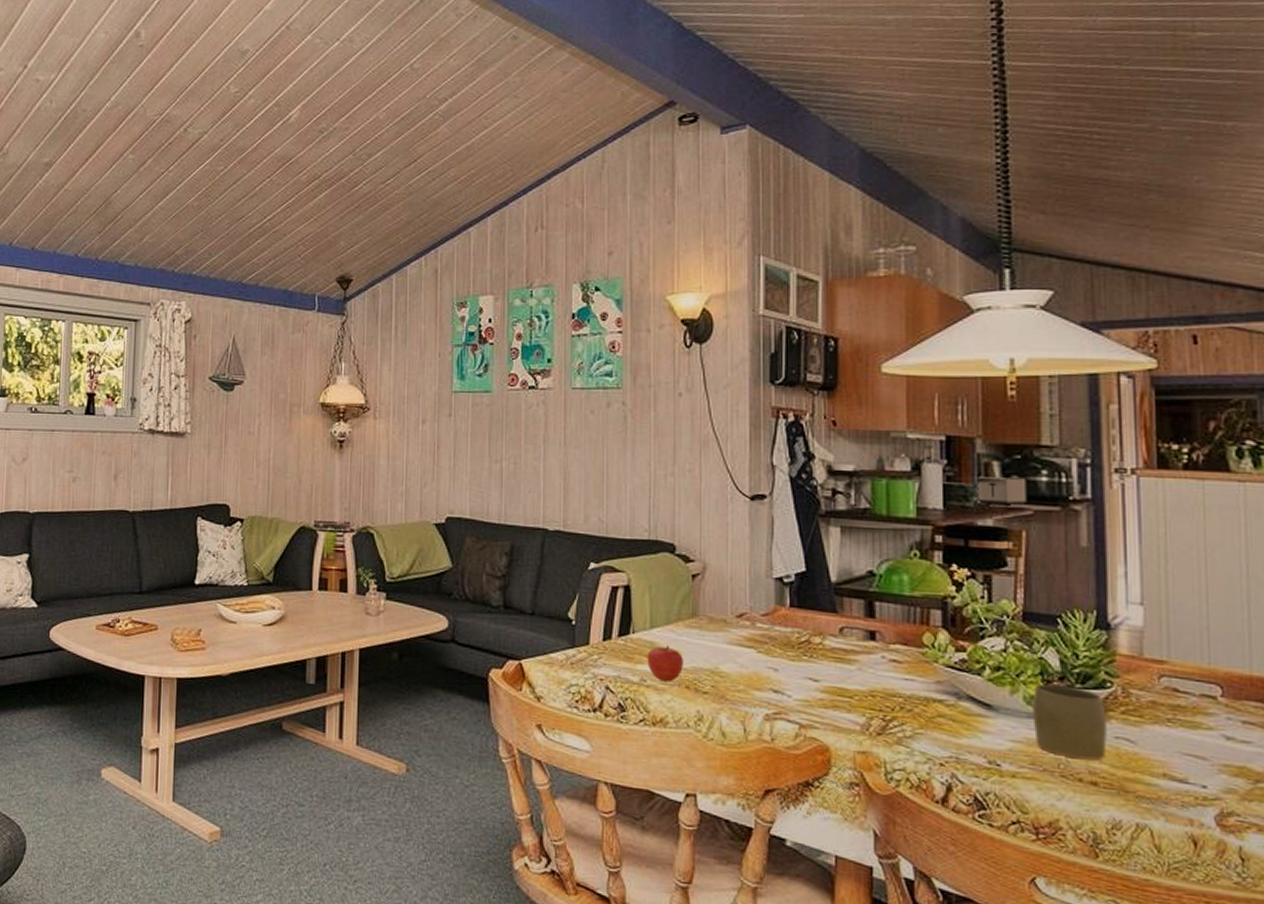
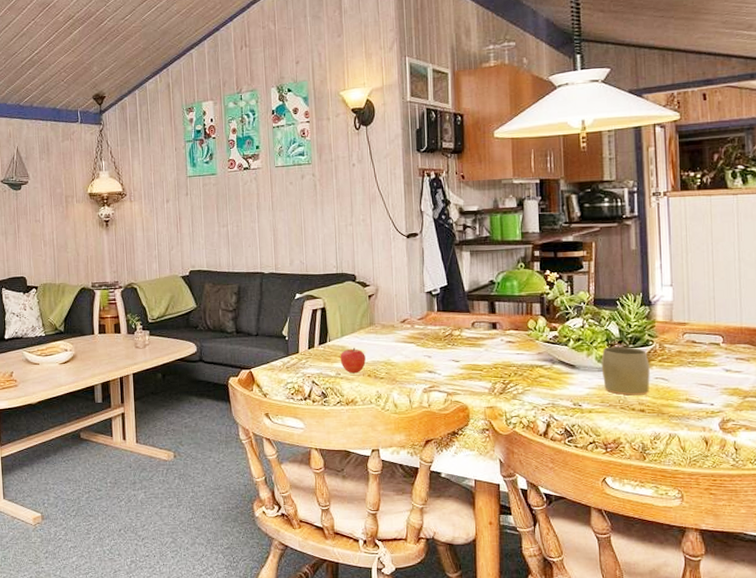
toaster: present [977,477,1027,506] -> none [561,205,595,227]

